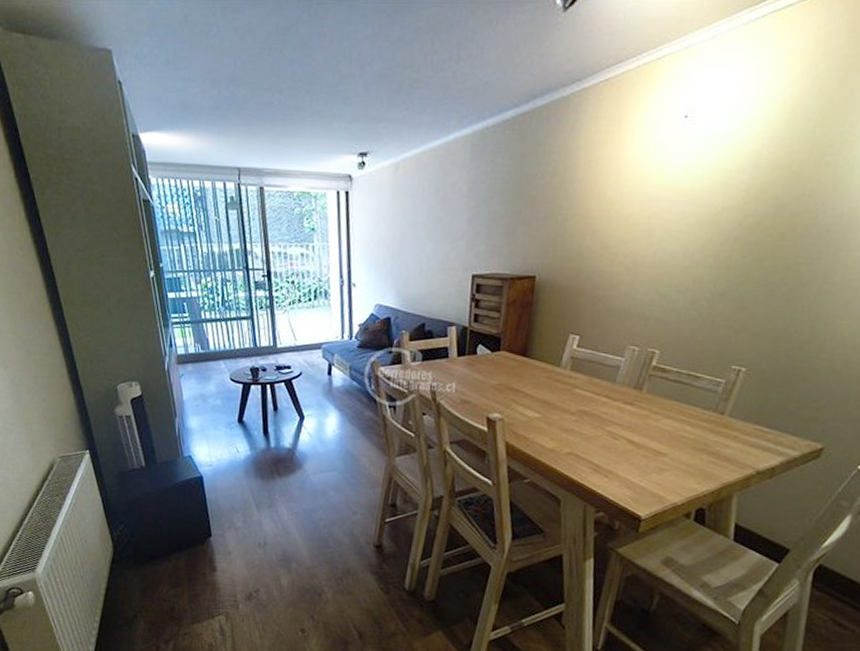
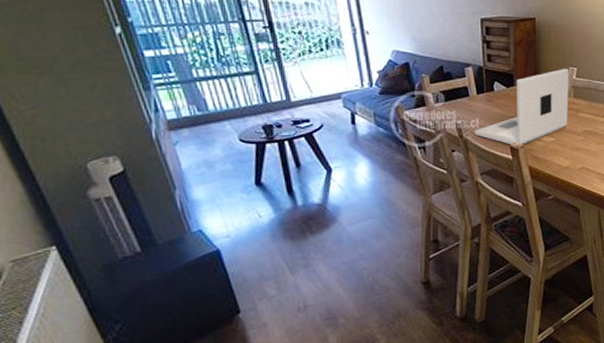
laptop: none [449,335,569,418] -> present [474,68,569,146]

